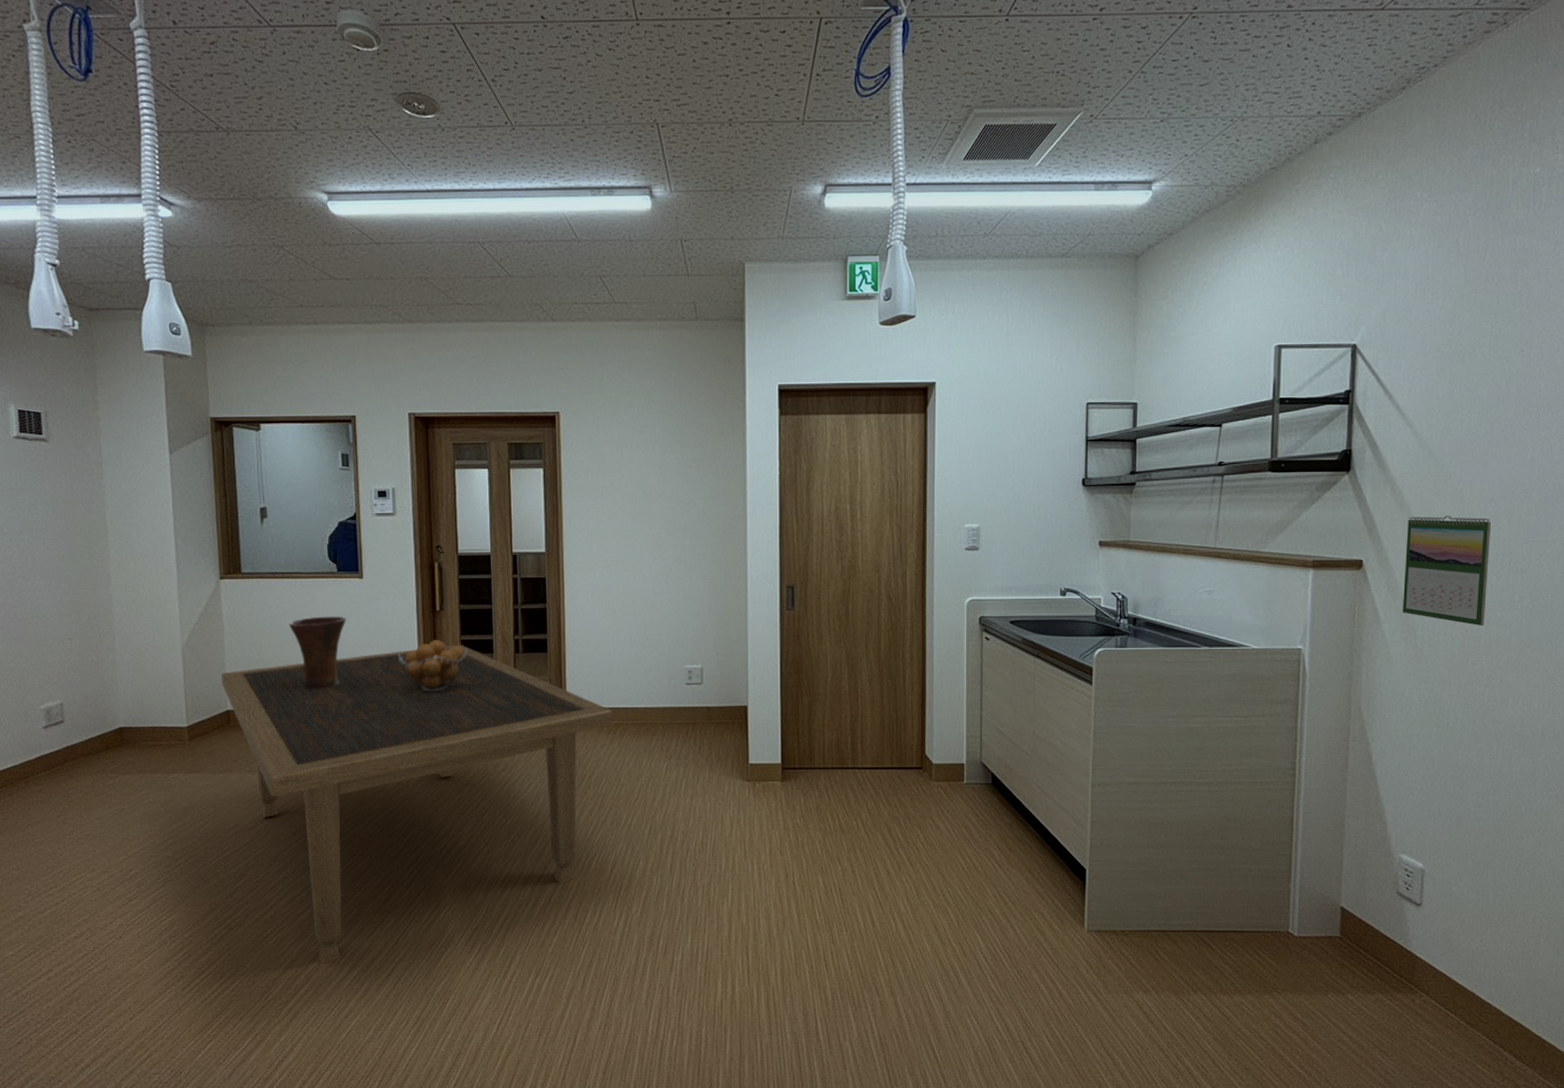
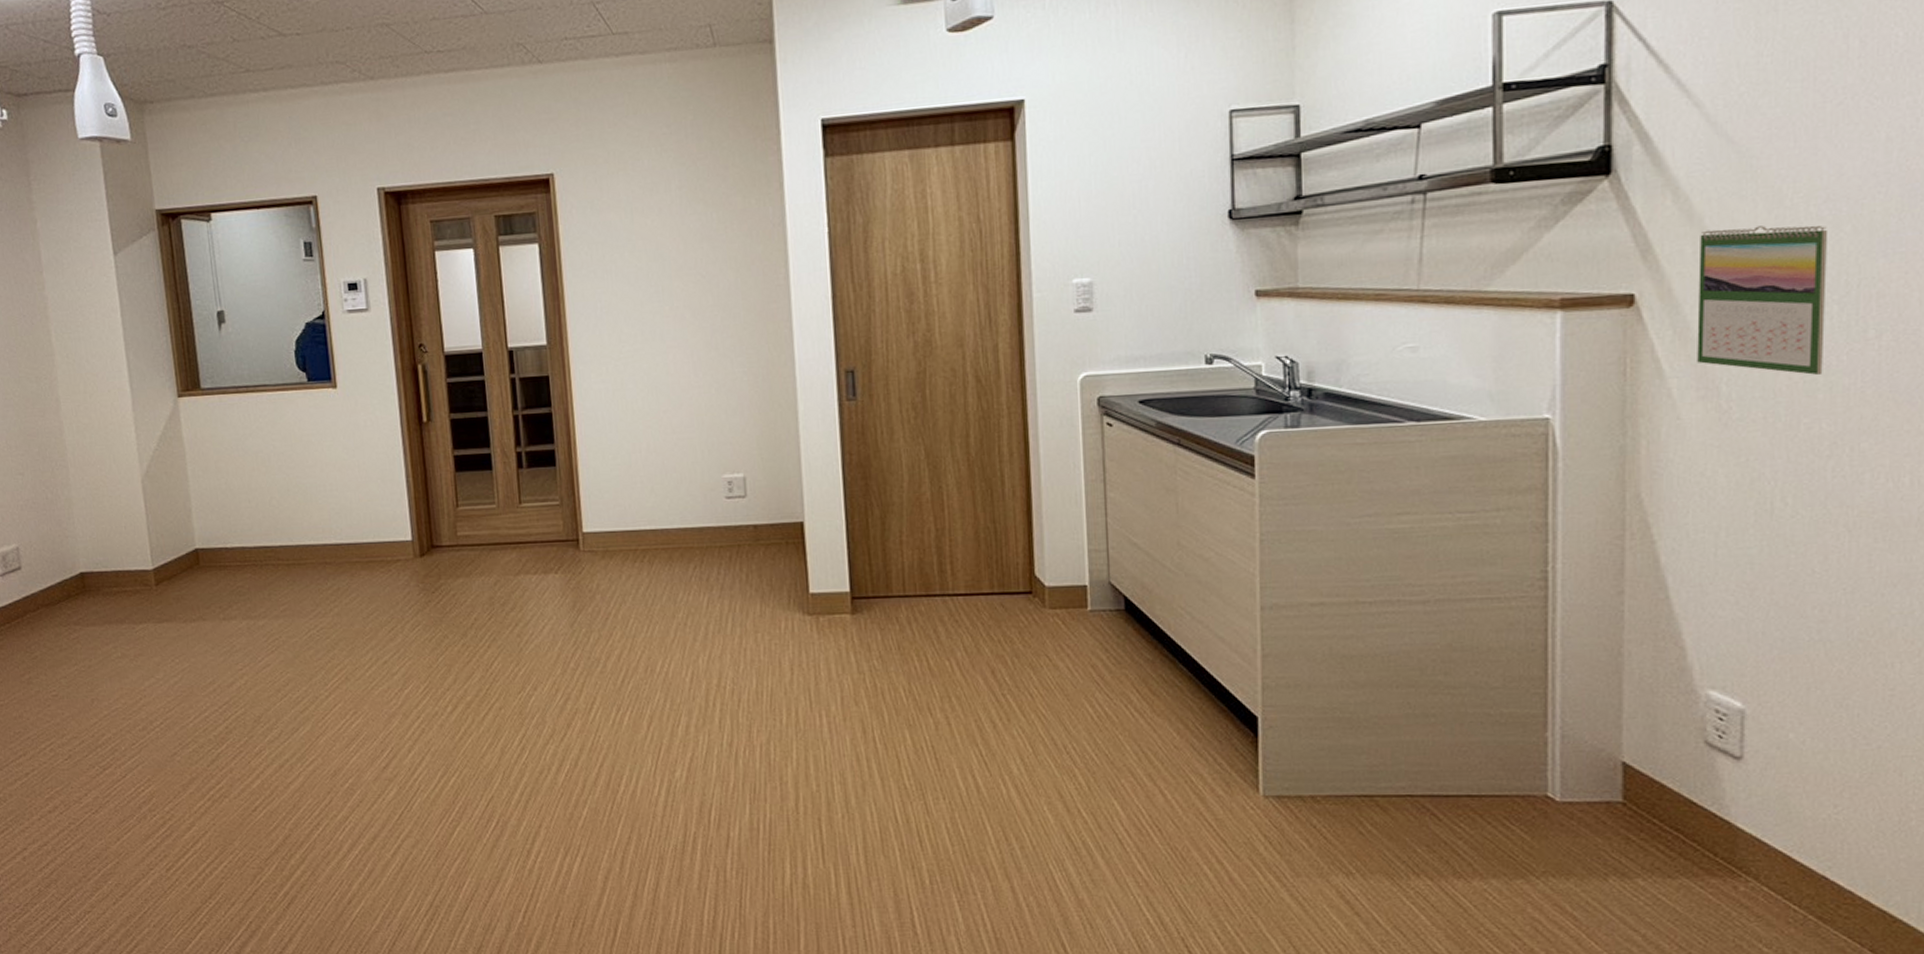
dining table: present [220,644,613,964] -> none [185,461,640,841]
vase: present [289,616,346,689] -> none [257,433,321,521]
fruit basket: present [397,639,467,692] -> none [381,456,462,519]

